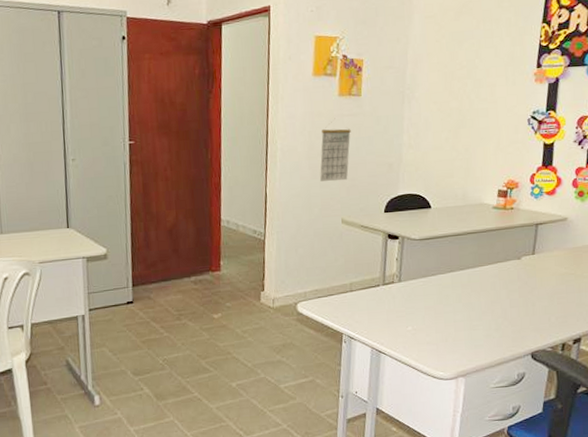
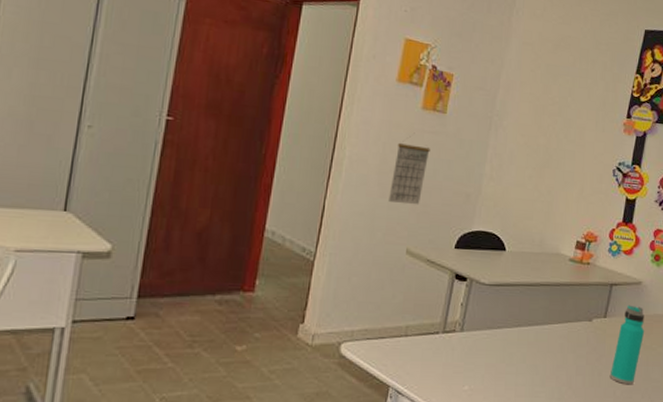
water bottle: none [543,240,575,311] -> present [609,305,645,385]

